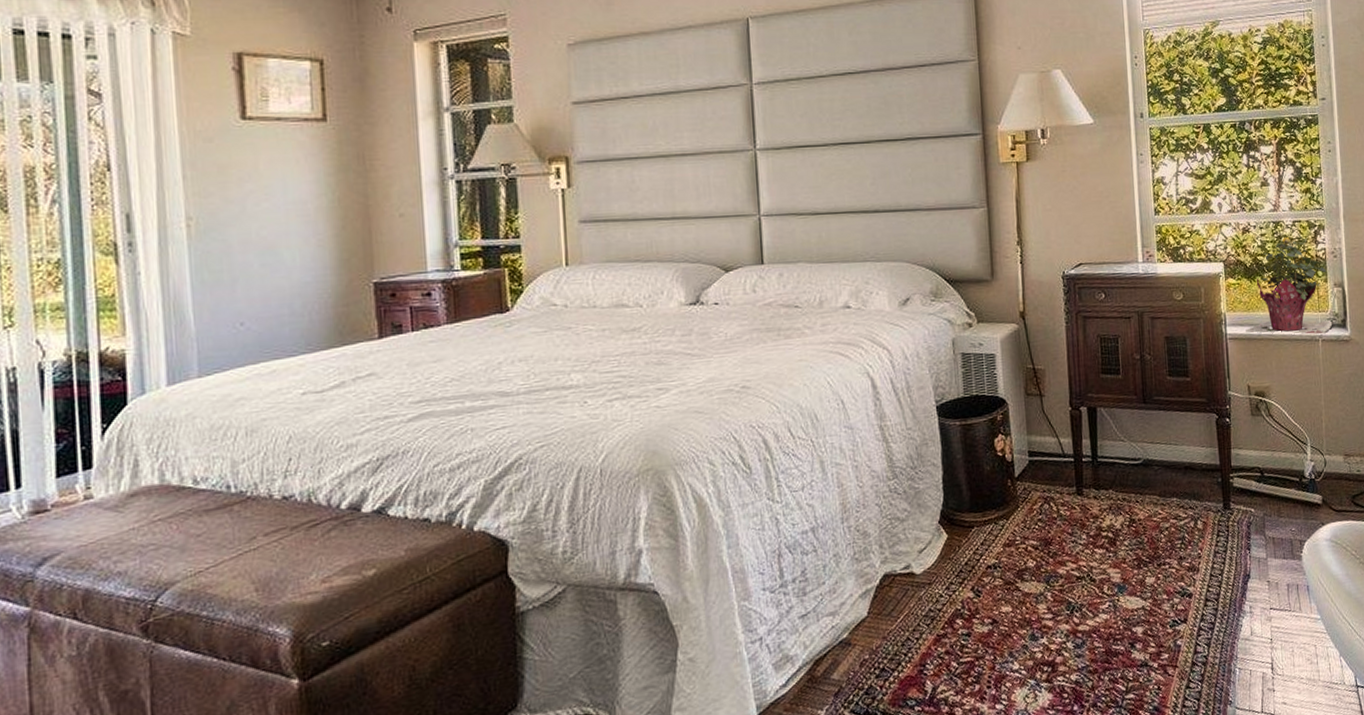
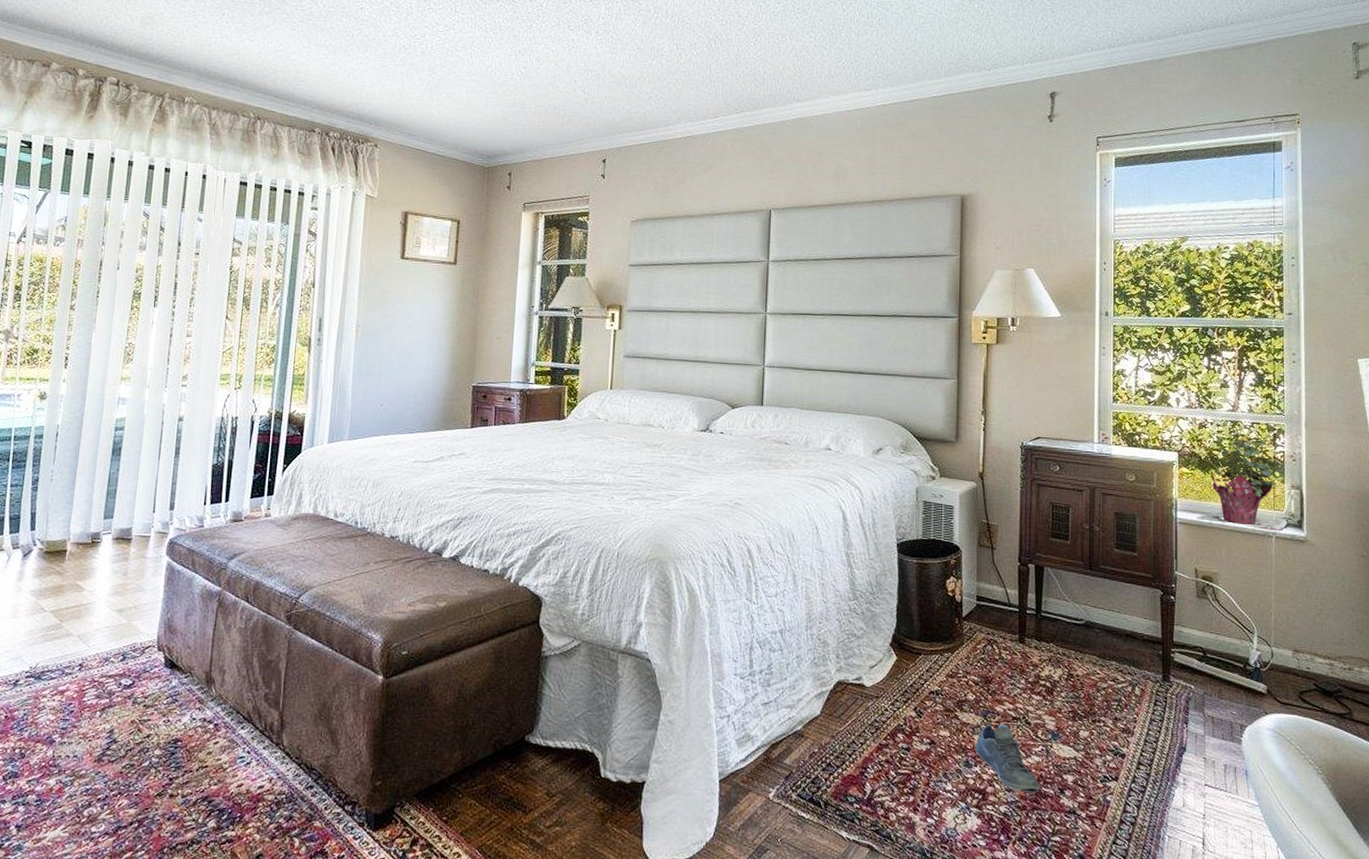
athletic shoe: none [1040,586,1110,655] -> present [975,724,1040,794]

